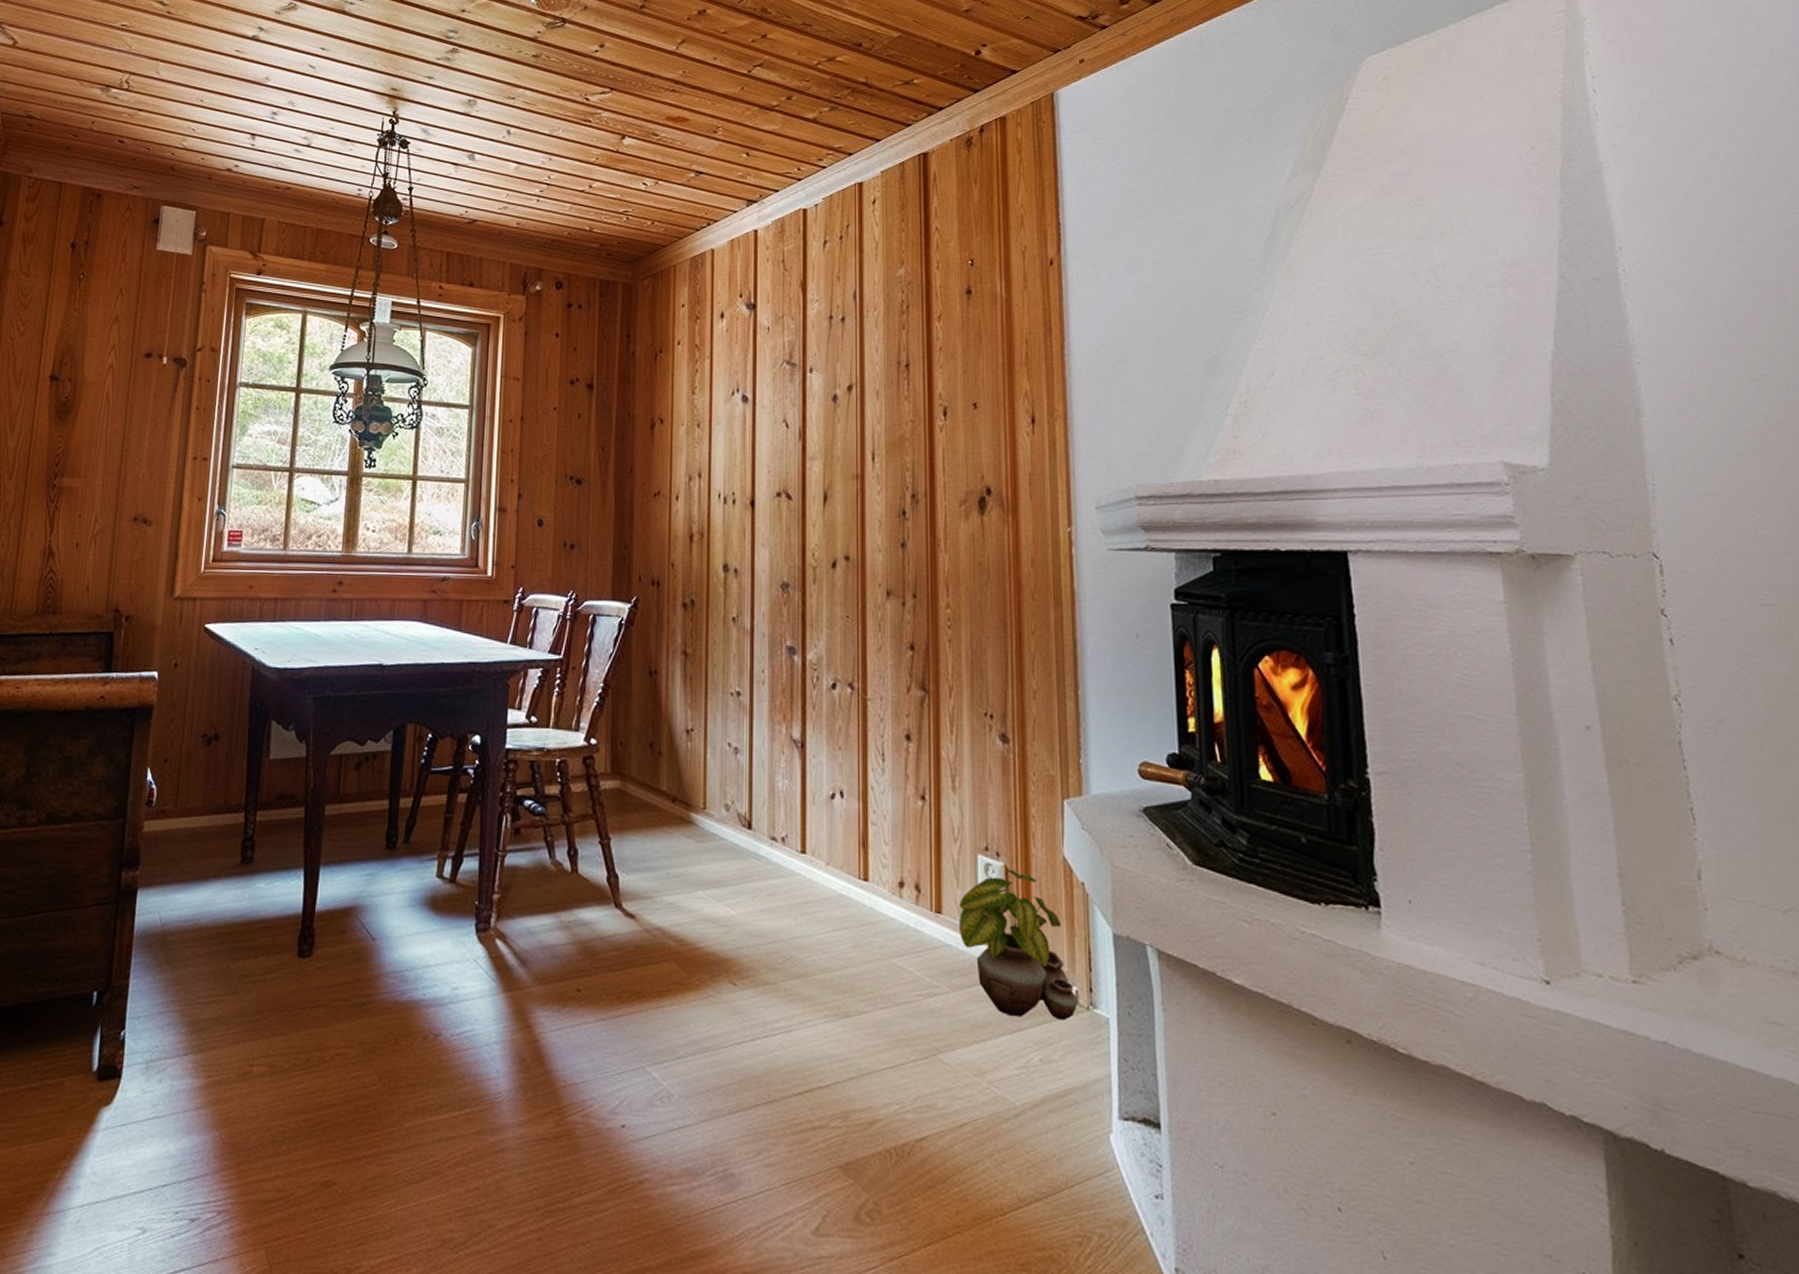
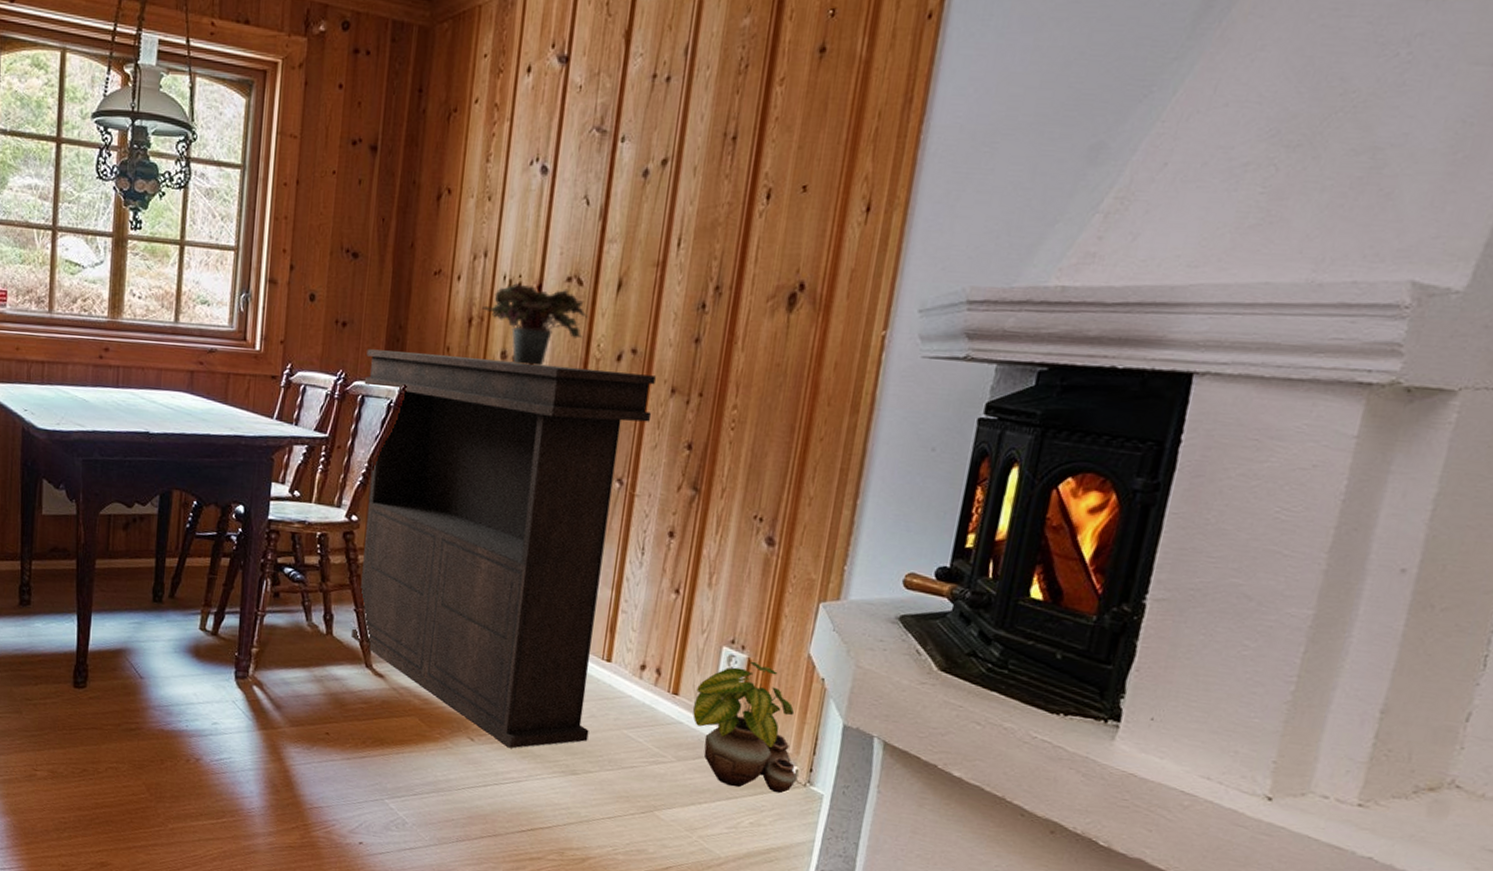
console table: none [594,569,872,991] -> present [352,349,656,749]
potted plant: none [701,499,801,578] -> present [482,282,589,367]

